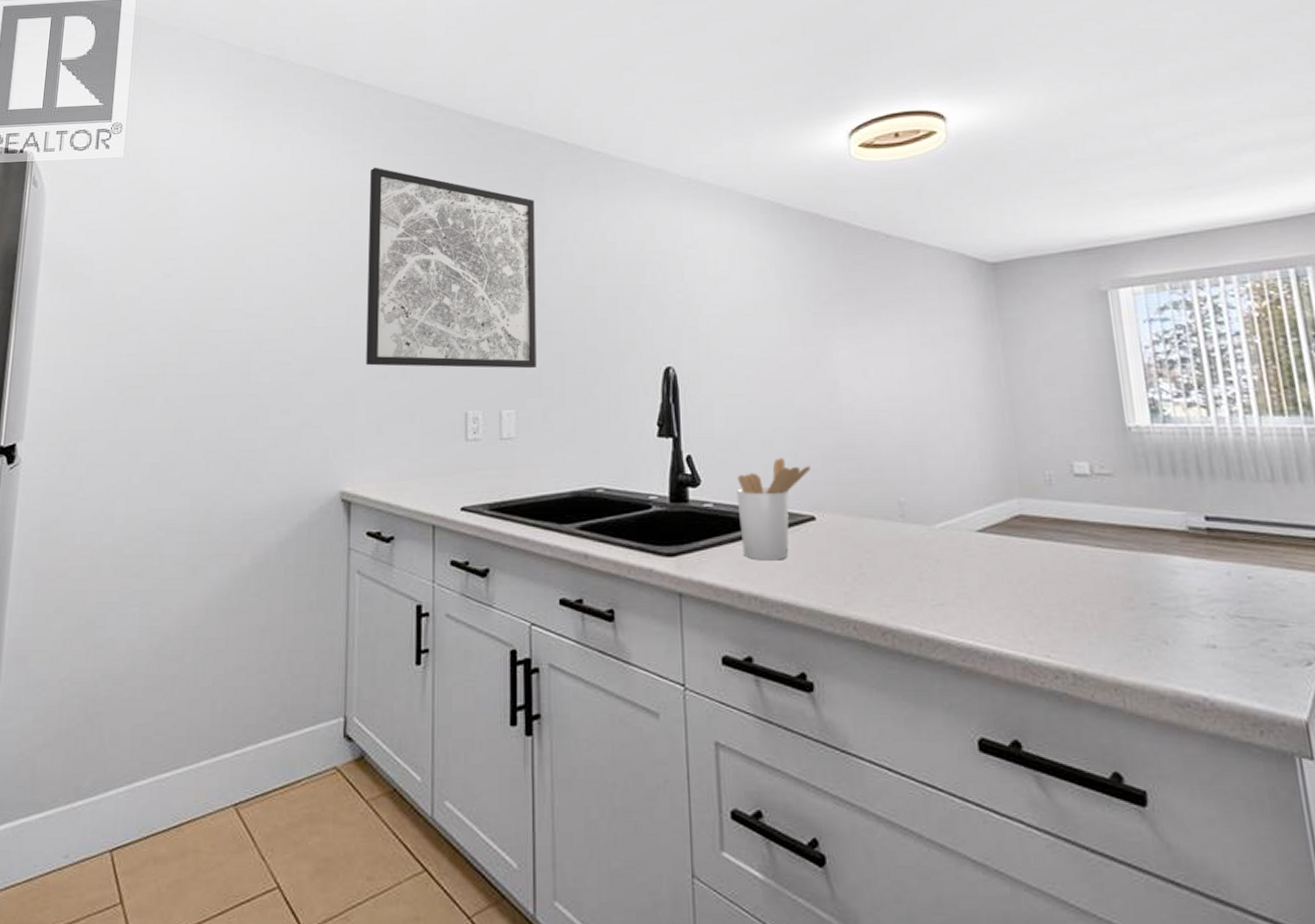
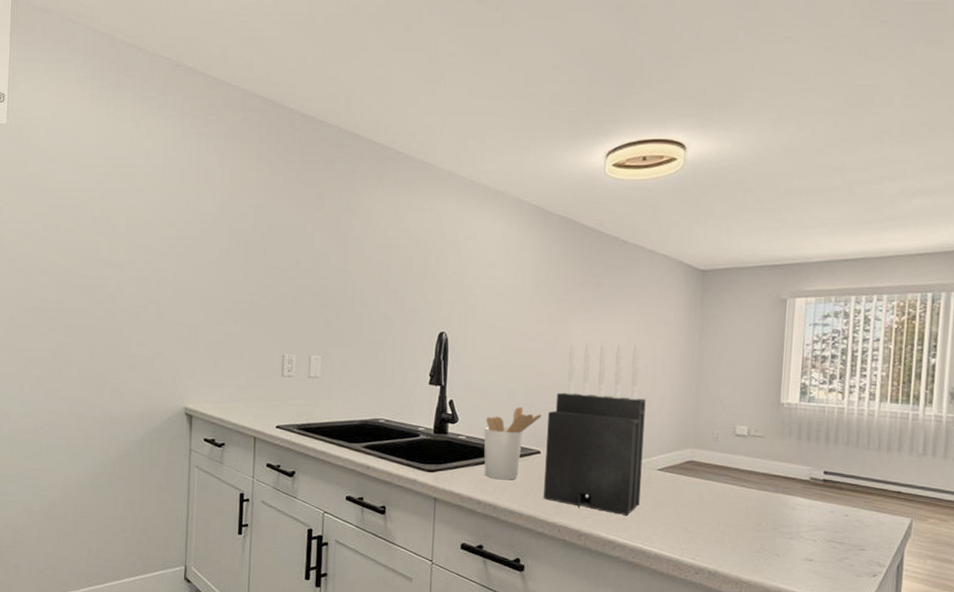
wall art: present [366,167,536,369] -> none [206,150,347,325]
knife block: none [819,363,960,600] -> present [543,342,646,516]

